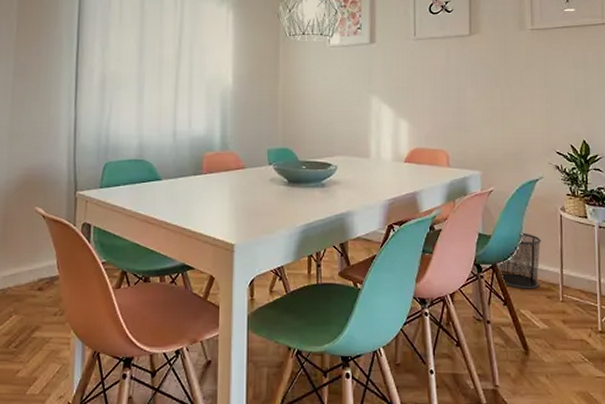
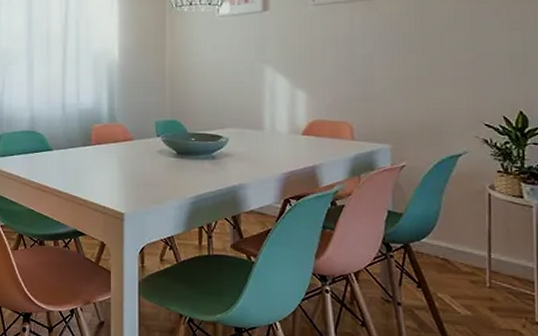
waste bin: present [498,232,541,289] -> none [411,211,464,272]

